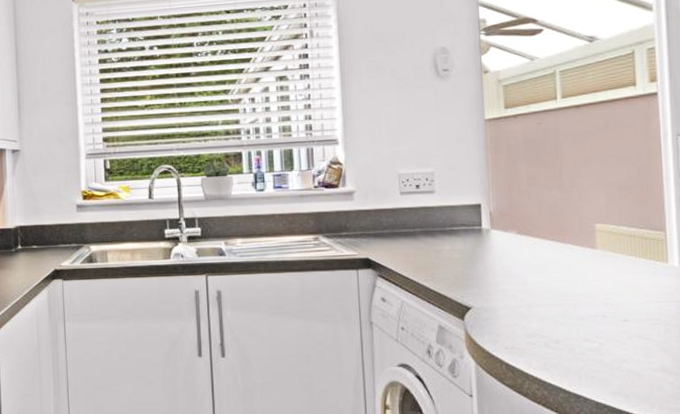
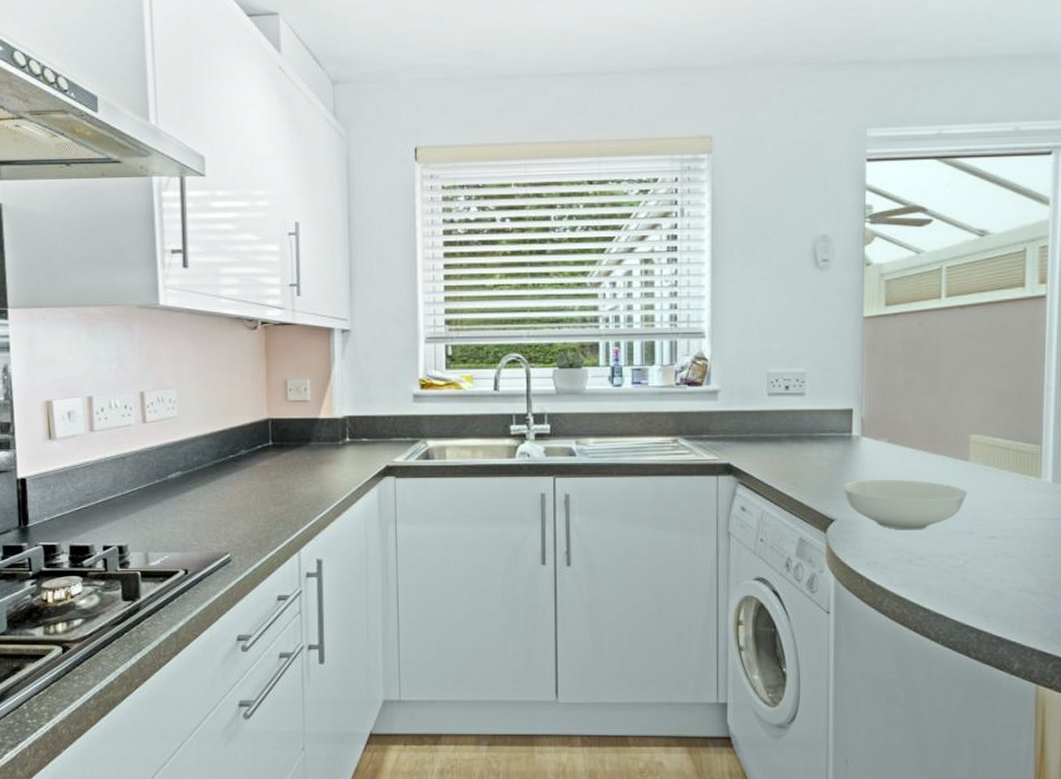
bowl: none [476,268,597,316] -> present [842,480,967,530]

